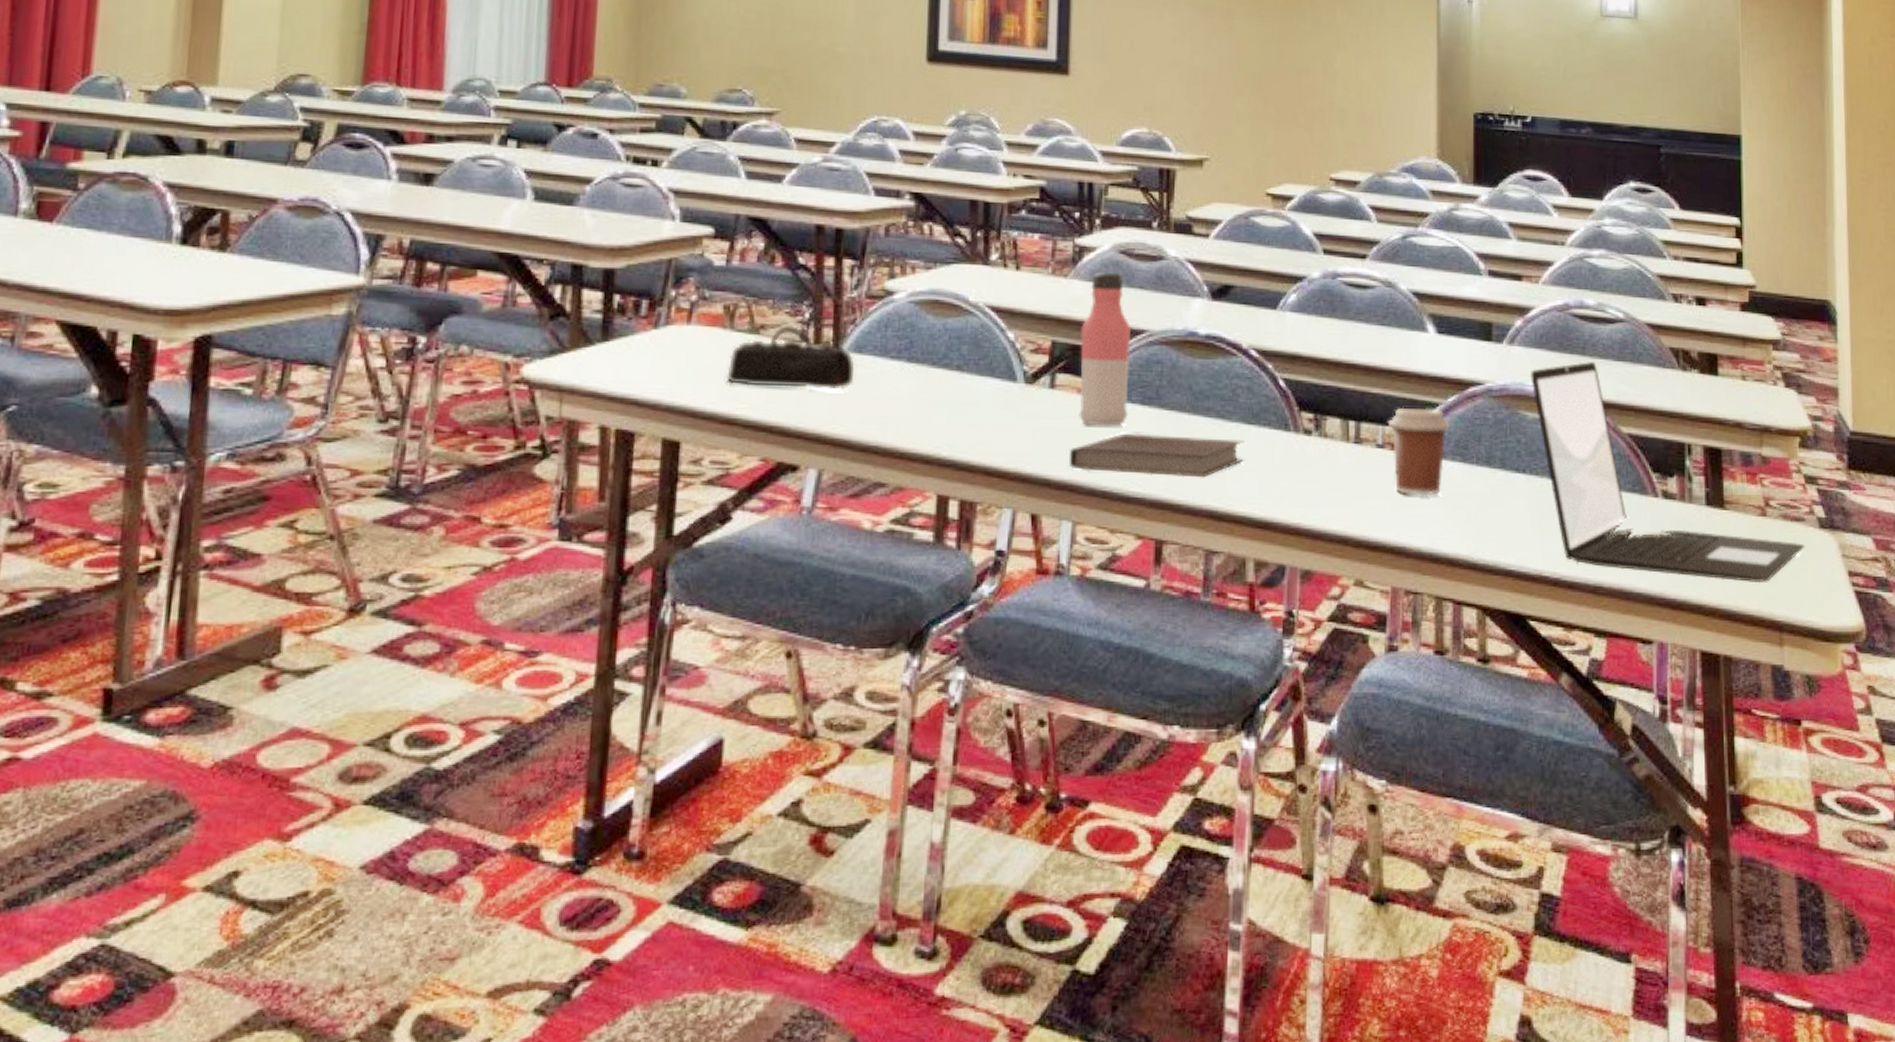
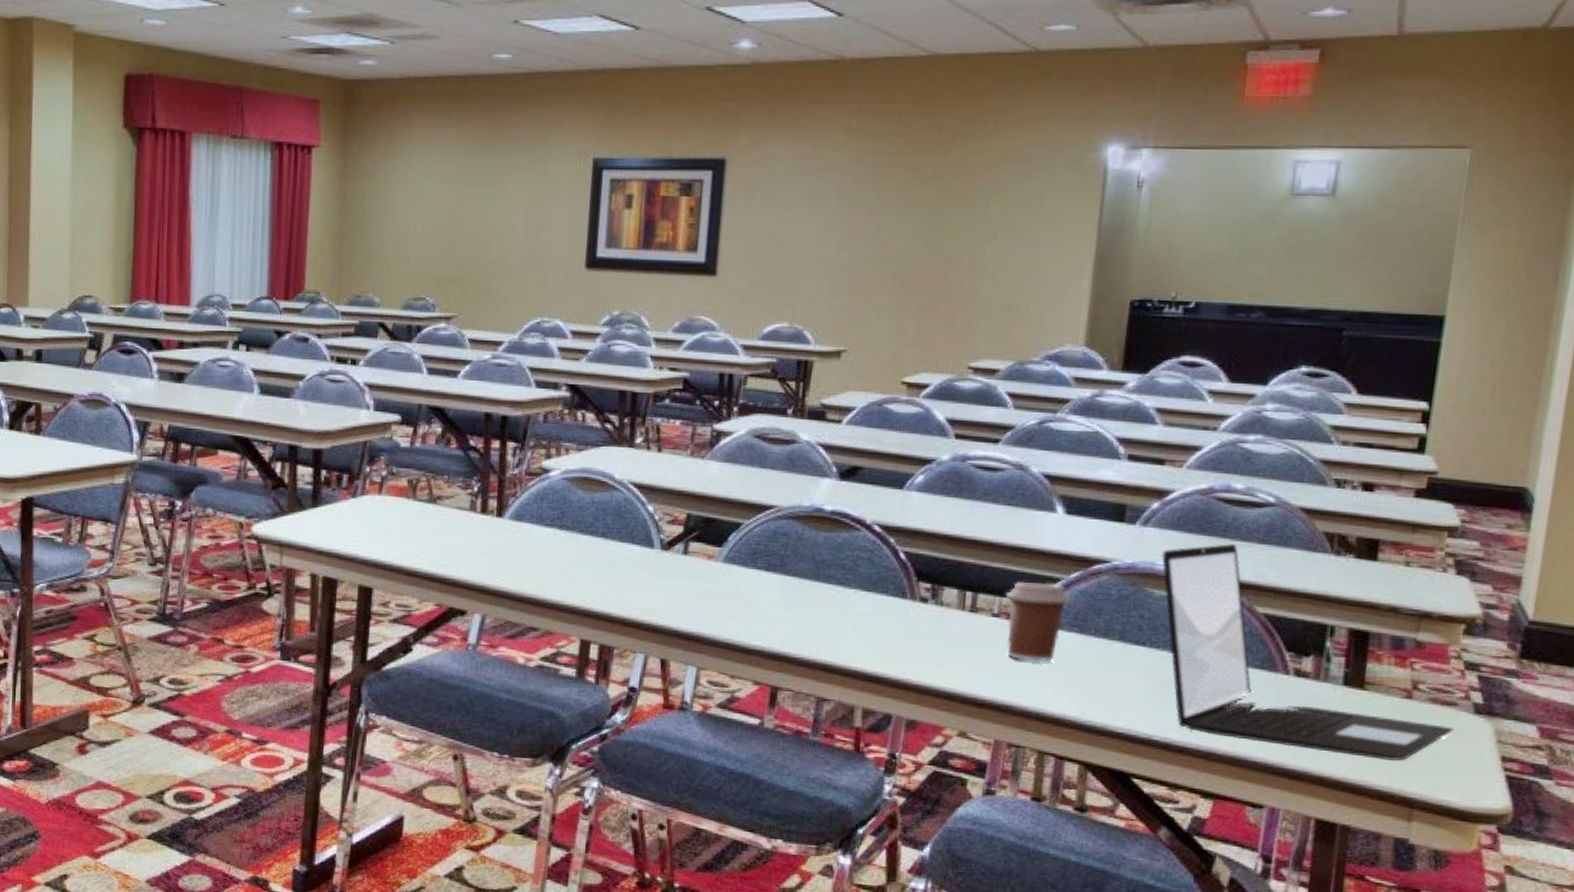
pencil case: present [726,324,855,390] -> none [409,496,515,551]
notebook: present [1068,433,1244,478] -> none [696,595,861,636]
water bottle: present [1079,273,1131,427] -> none [708,455,761,589]

